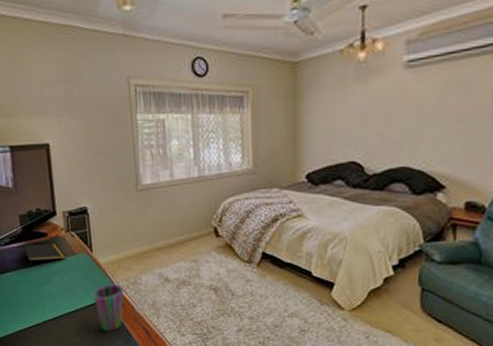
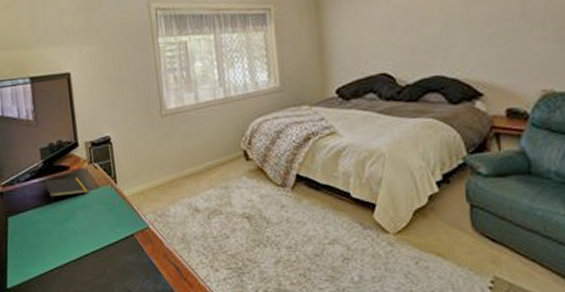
cup: present [93,284,124,332] -> none [119,217,151,271]

